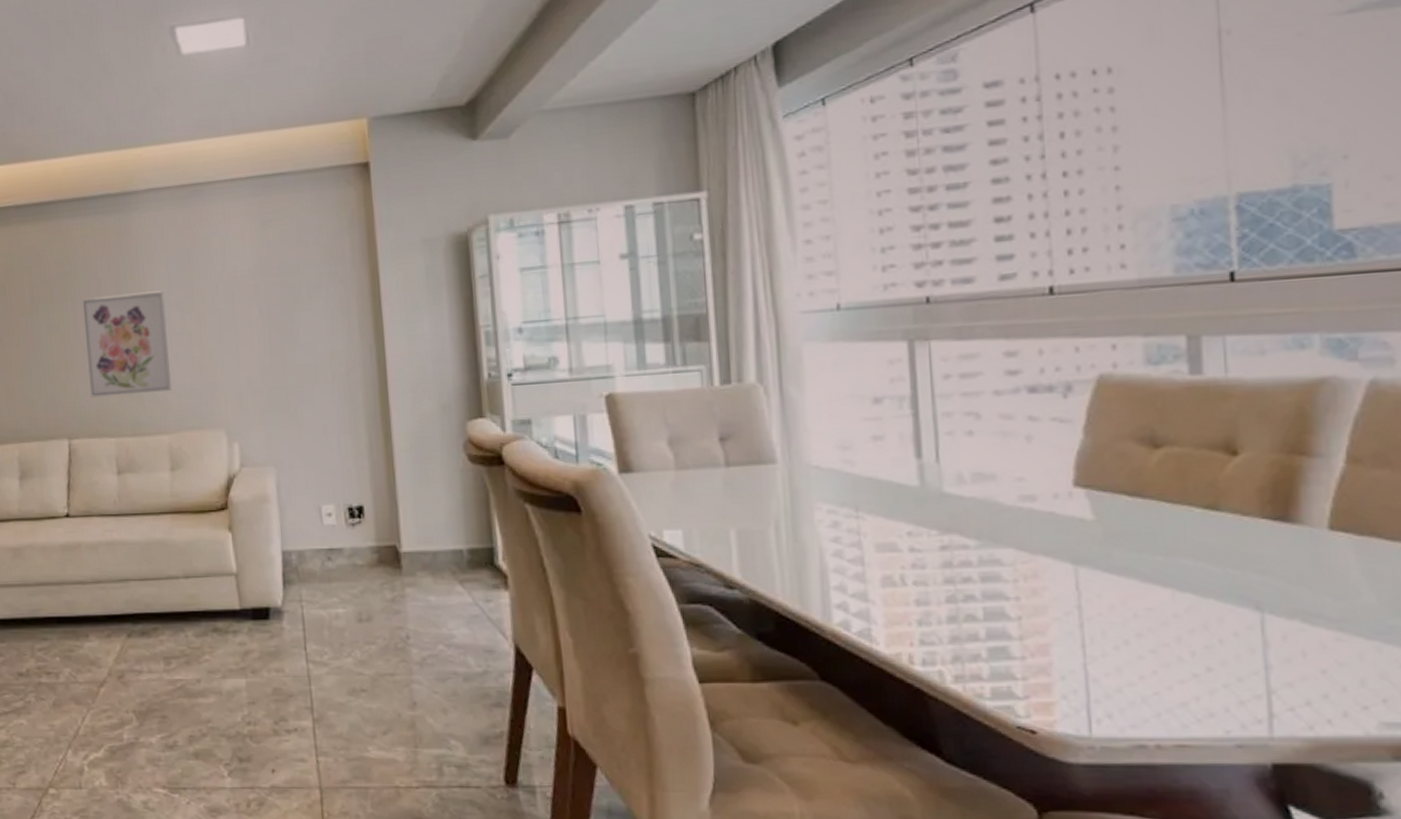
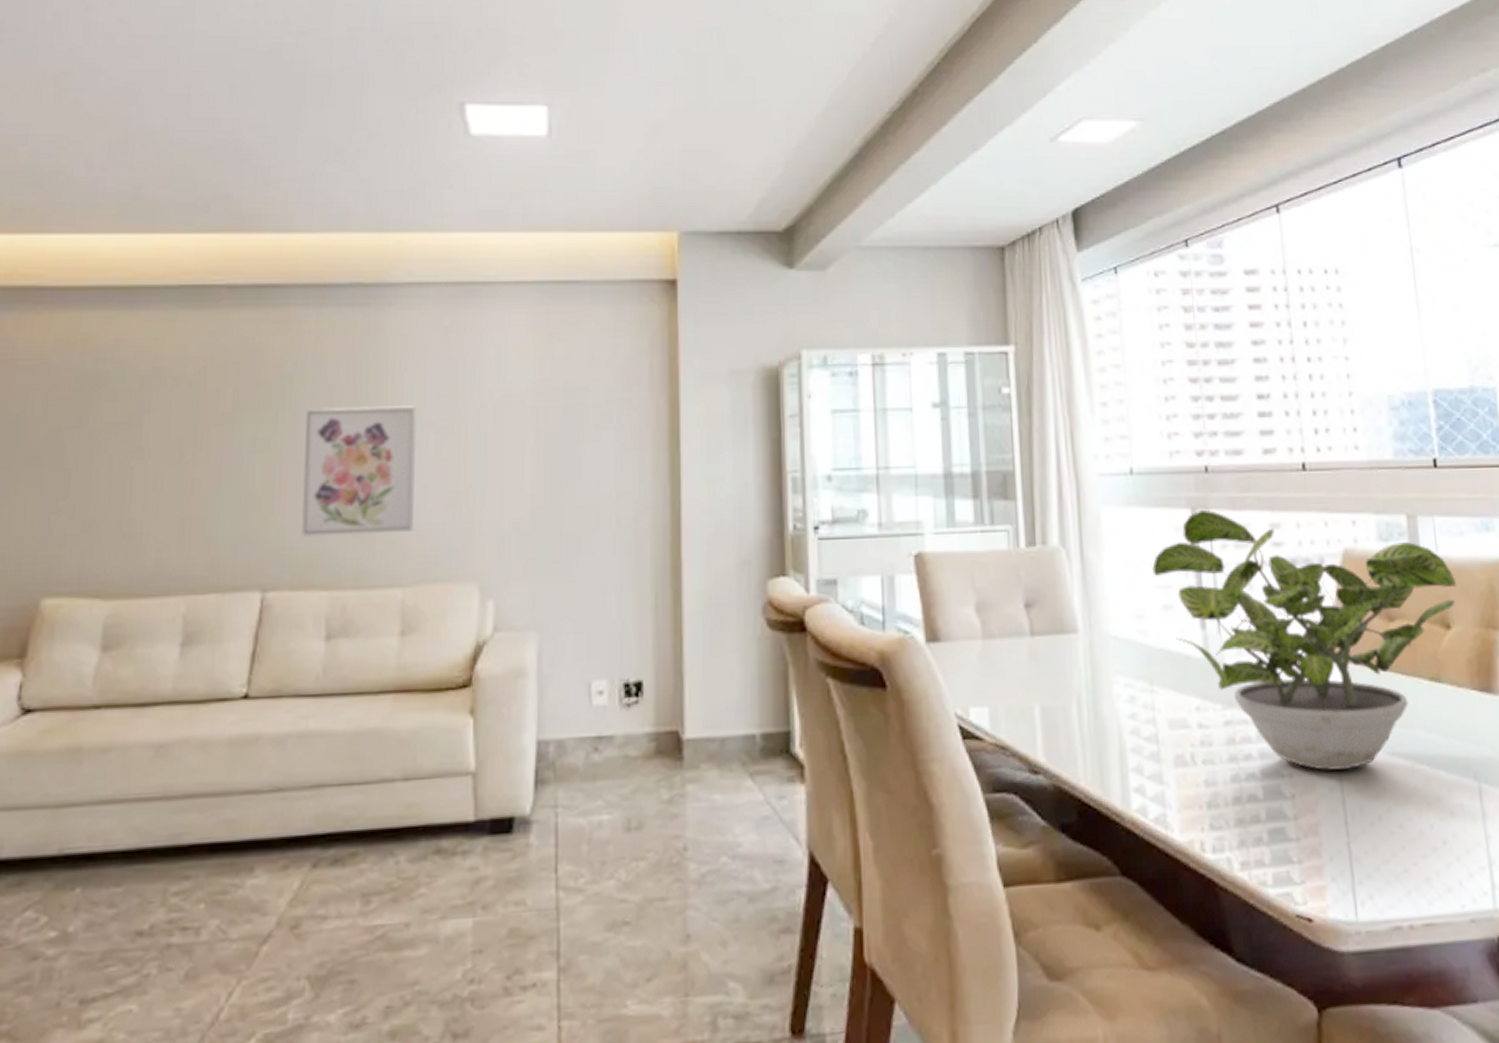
potted plant: none [861,341,1251,595] -> present [1152,509,1457,771]

